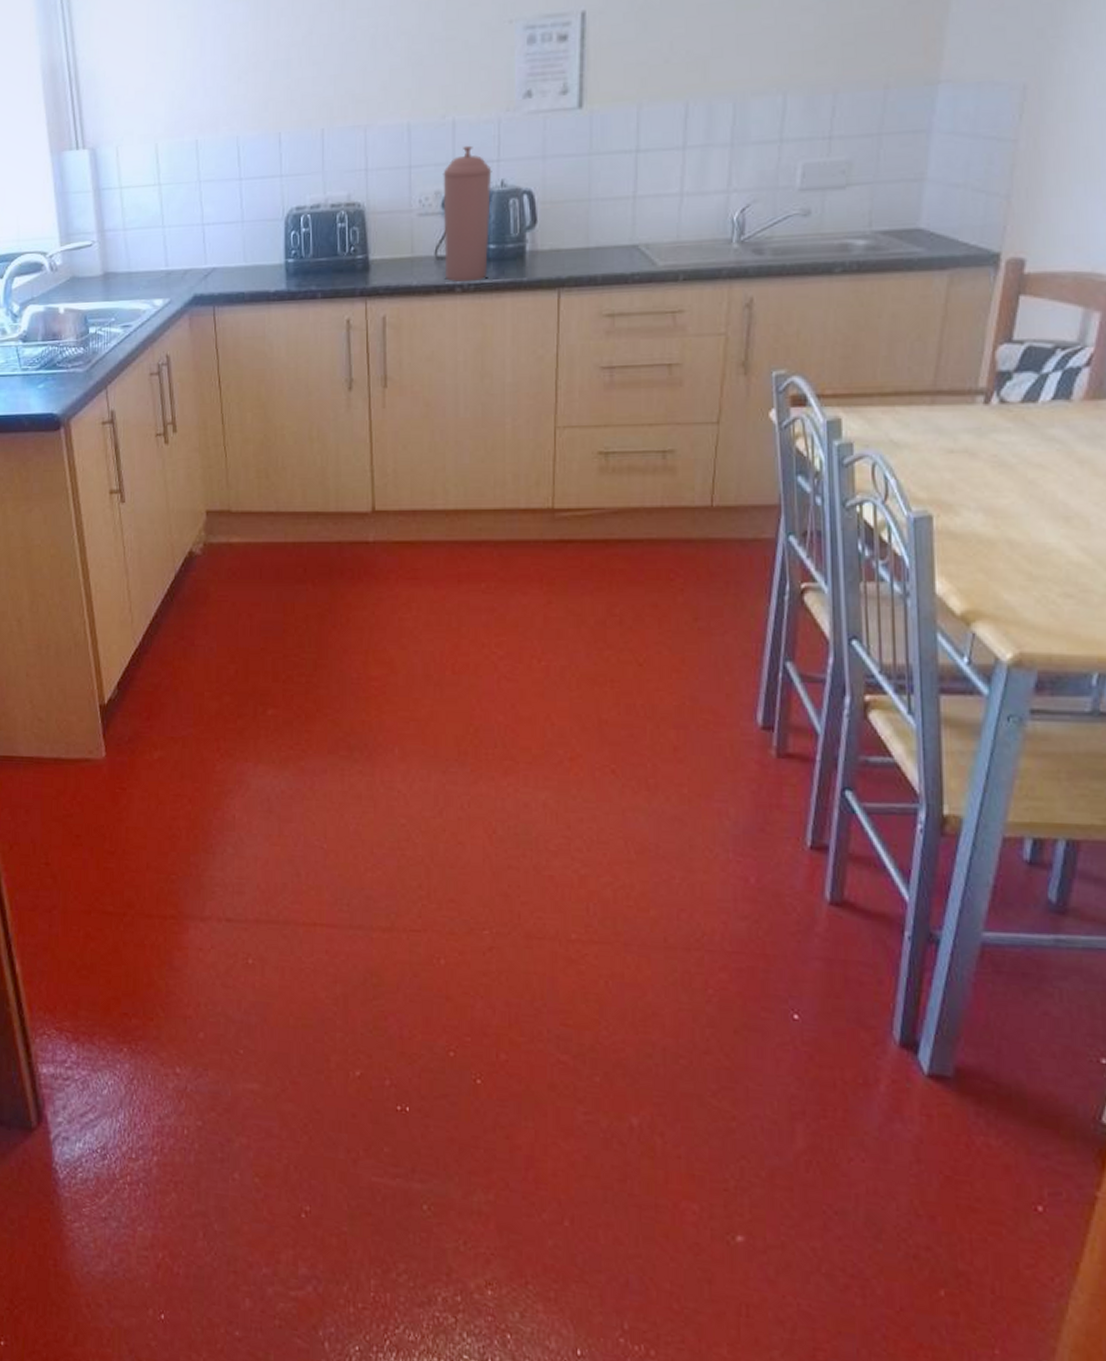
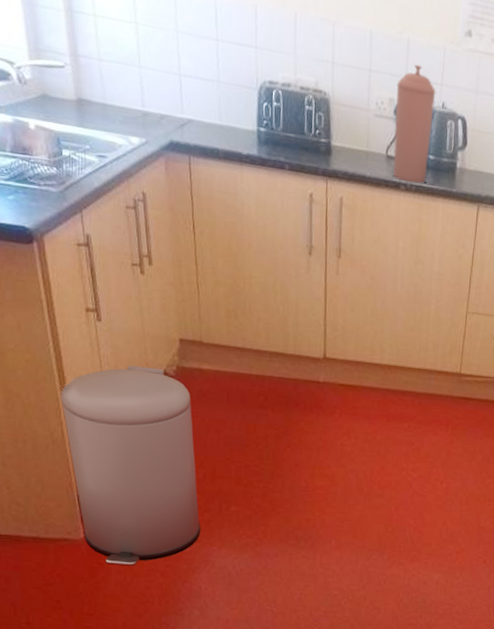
pedal bin: none [84,547,233,791] -> present [60,365,200,566]

